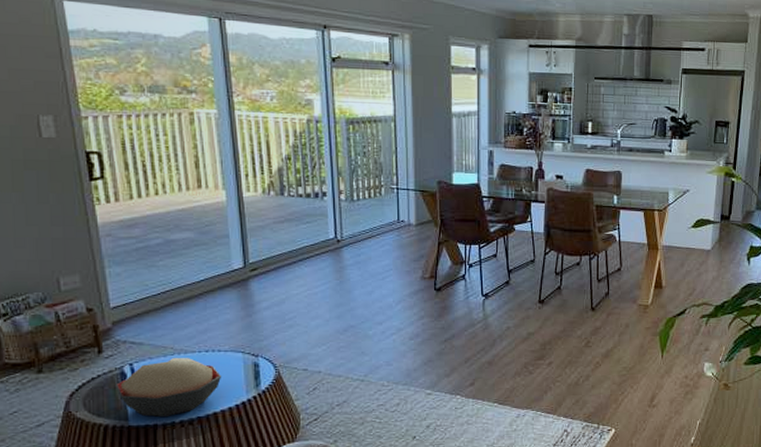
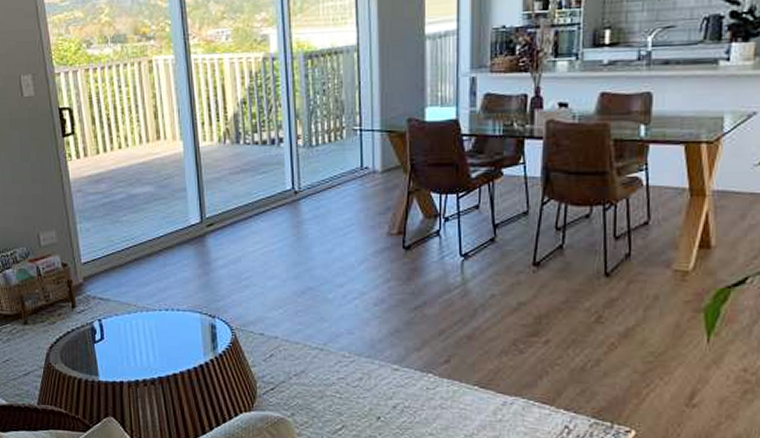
decorative bowl: present [115,358,222,417] -> none [87,316,181,374]

